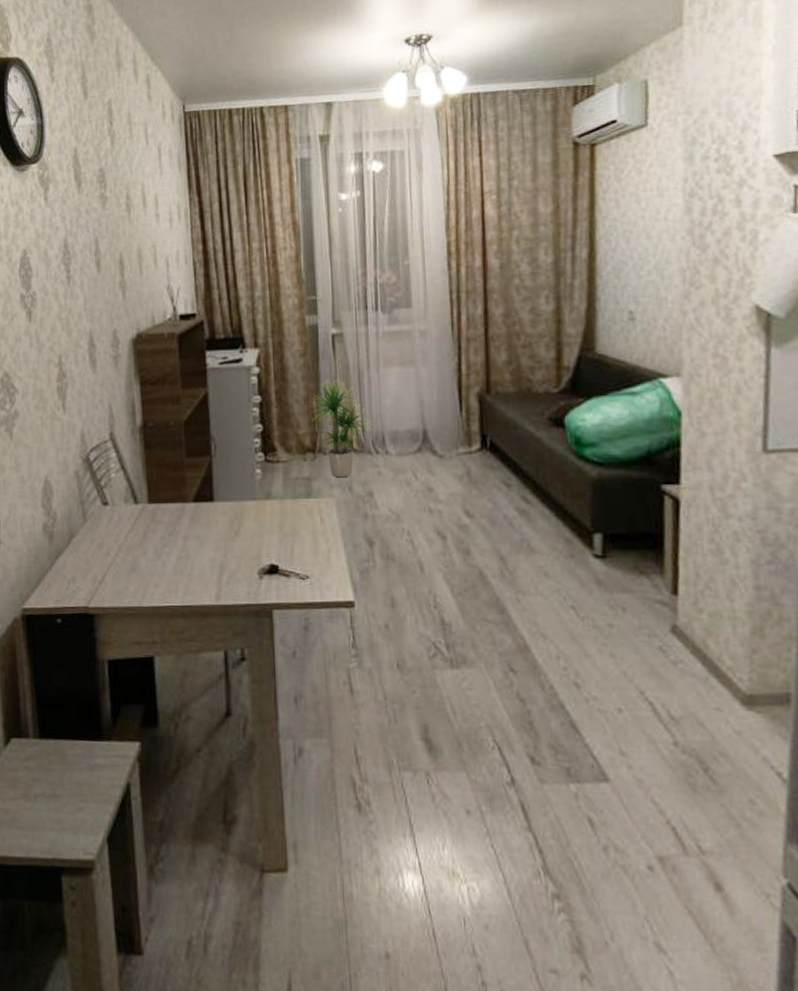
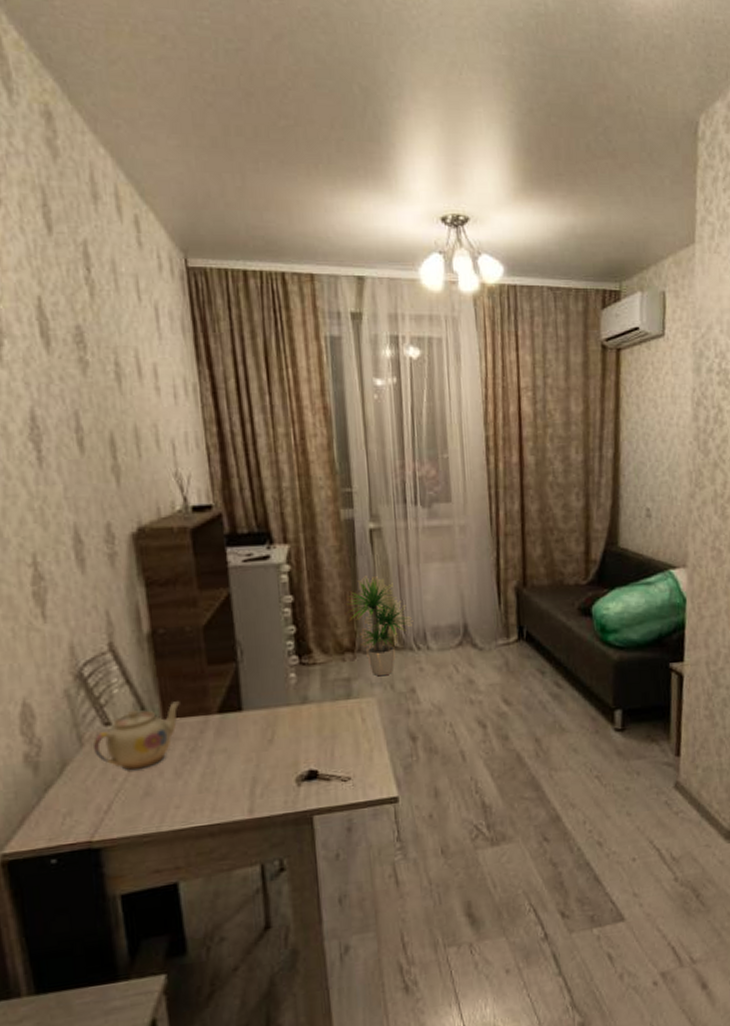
teapot: none [94,488,163,546] -> present [94,701,180,770]

